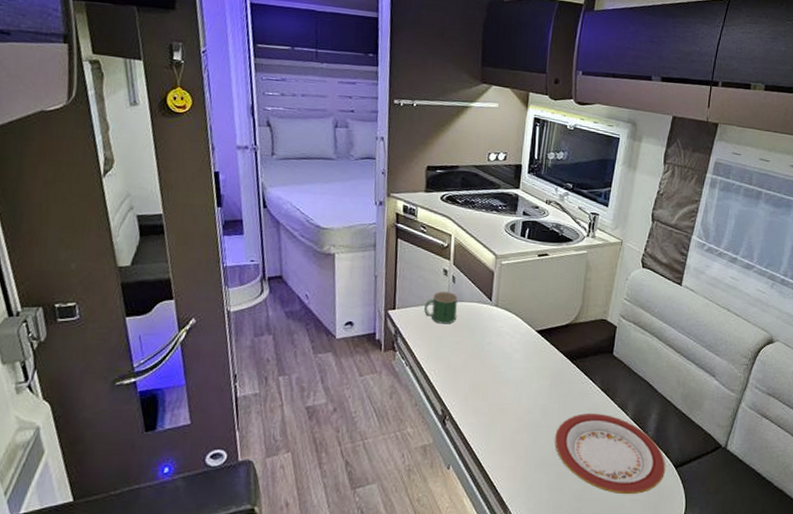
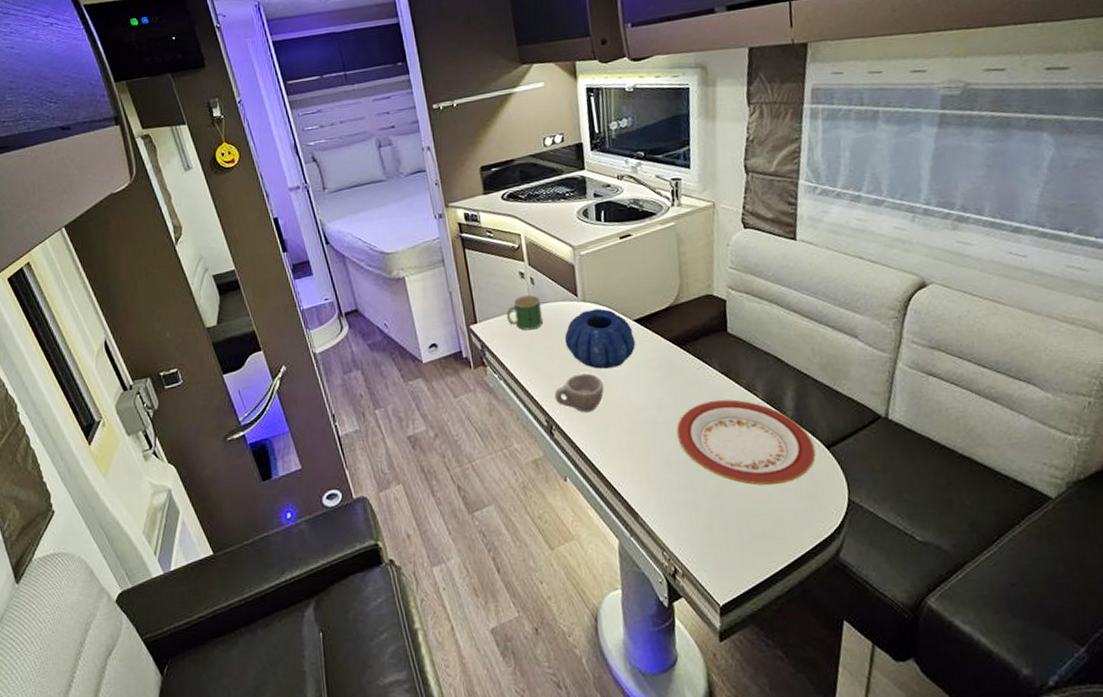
cup: none [453,371,500,408] -> present [554,373,604,413]
decorative bowl: none [472,314,535,371] -> present [564,308,636,369]

